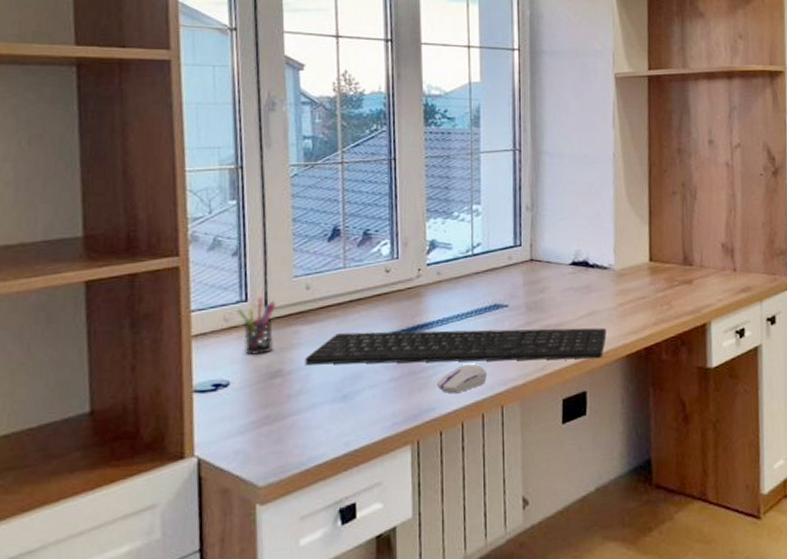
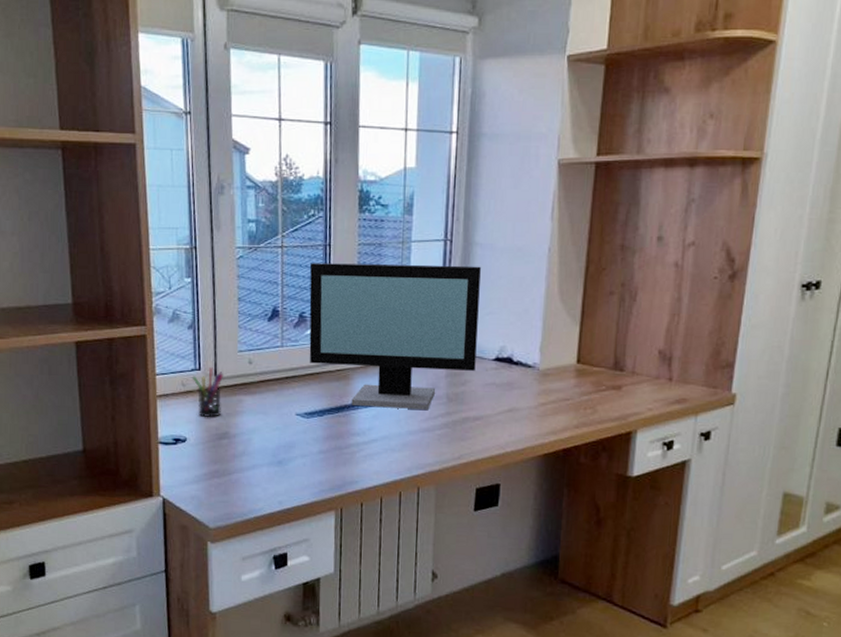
keyboard: present [305,327,607,365] -> none [247,406,525,455]
computer monitor: none [374,173,553,325] -> present [309,263,481,409]
computer mouse: present [436,364,487,394] -> none [359,446,406,471]

